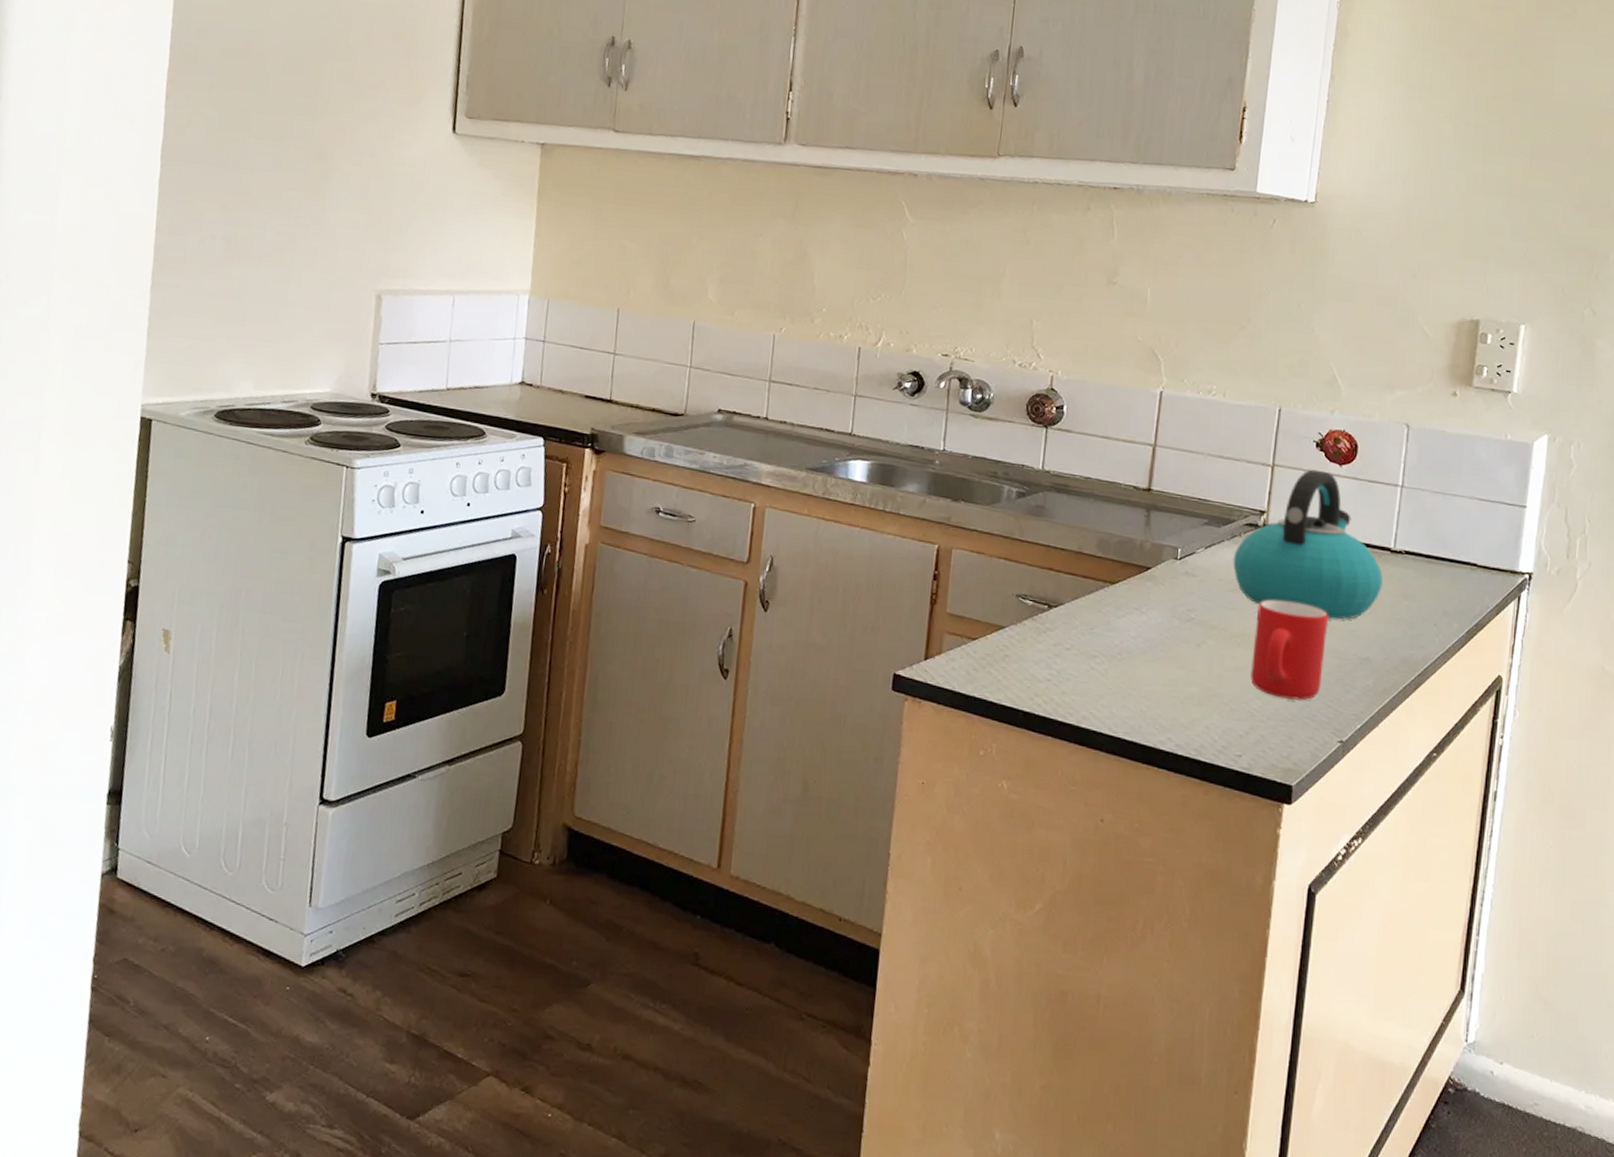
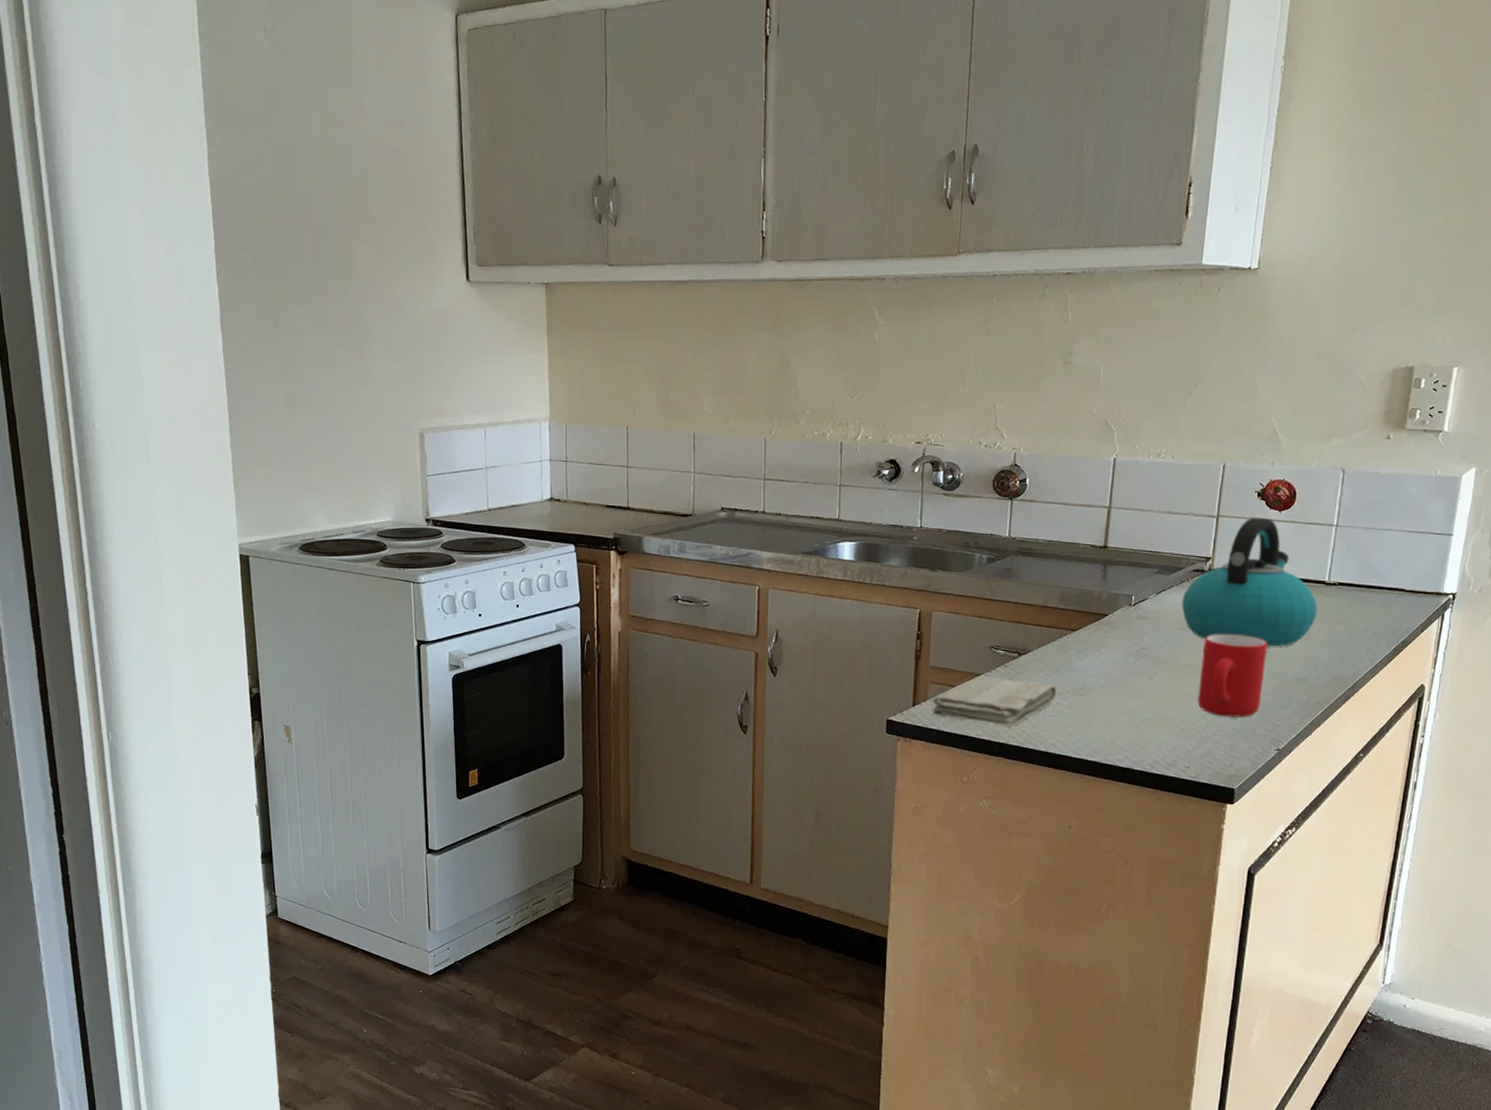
washcloth: none [946,629,1092,692] -> present [932,676,1057,727]

